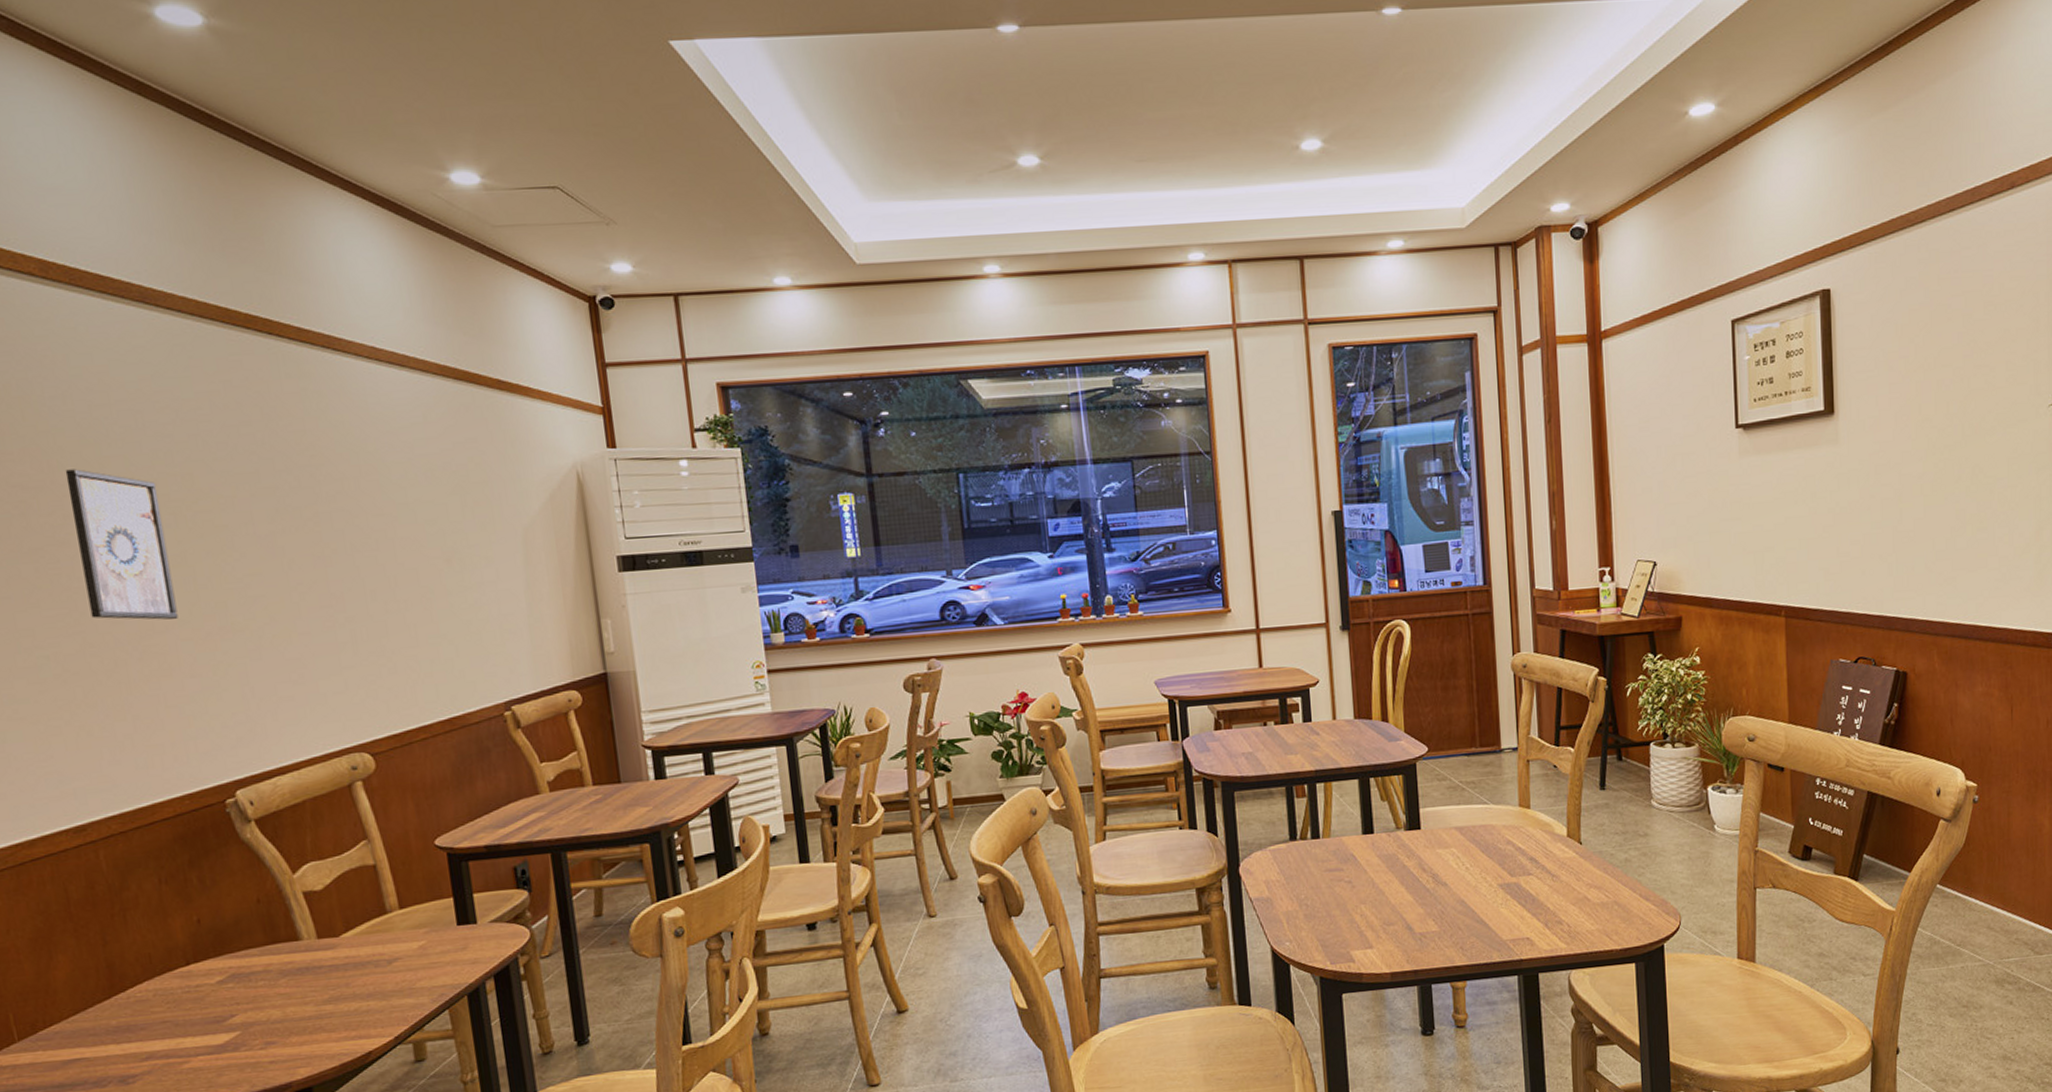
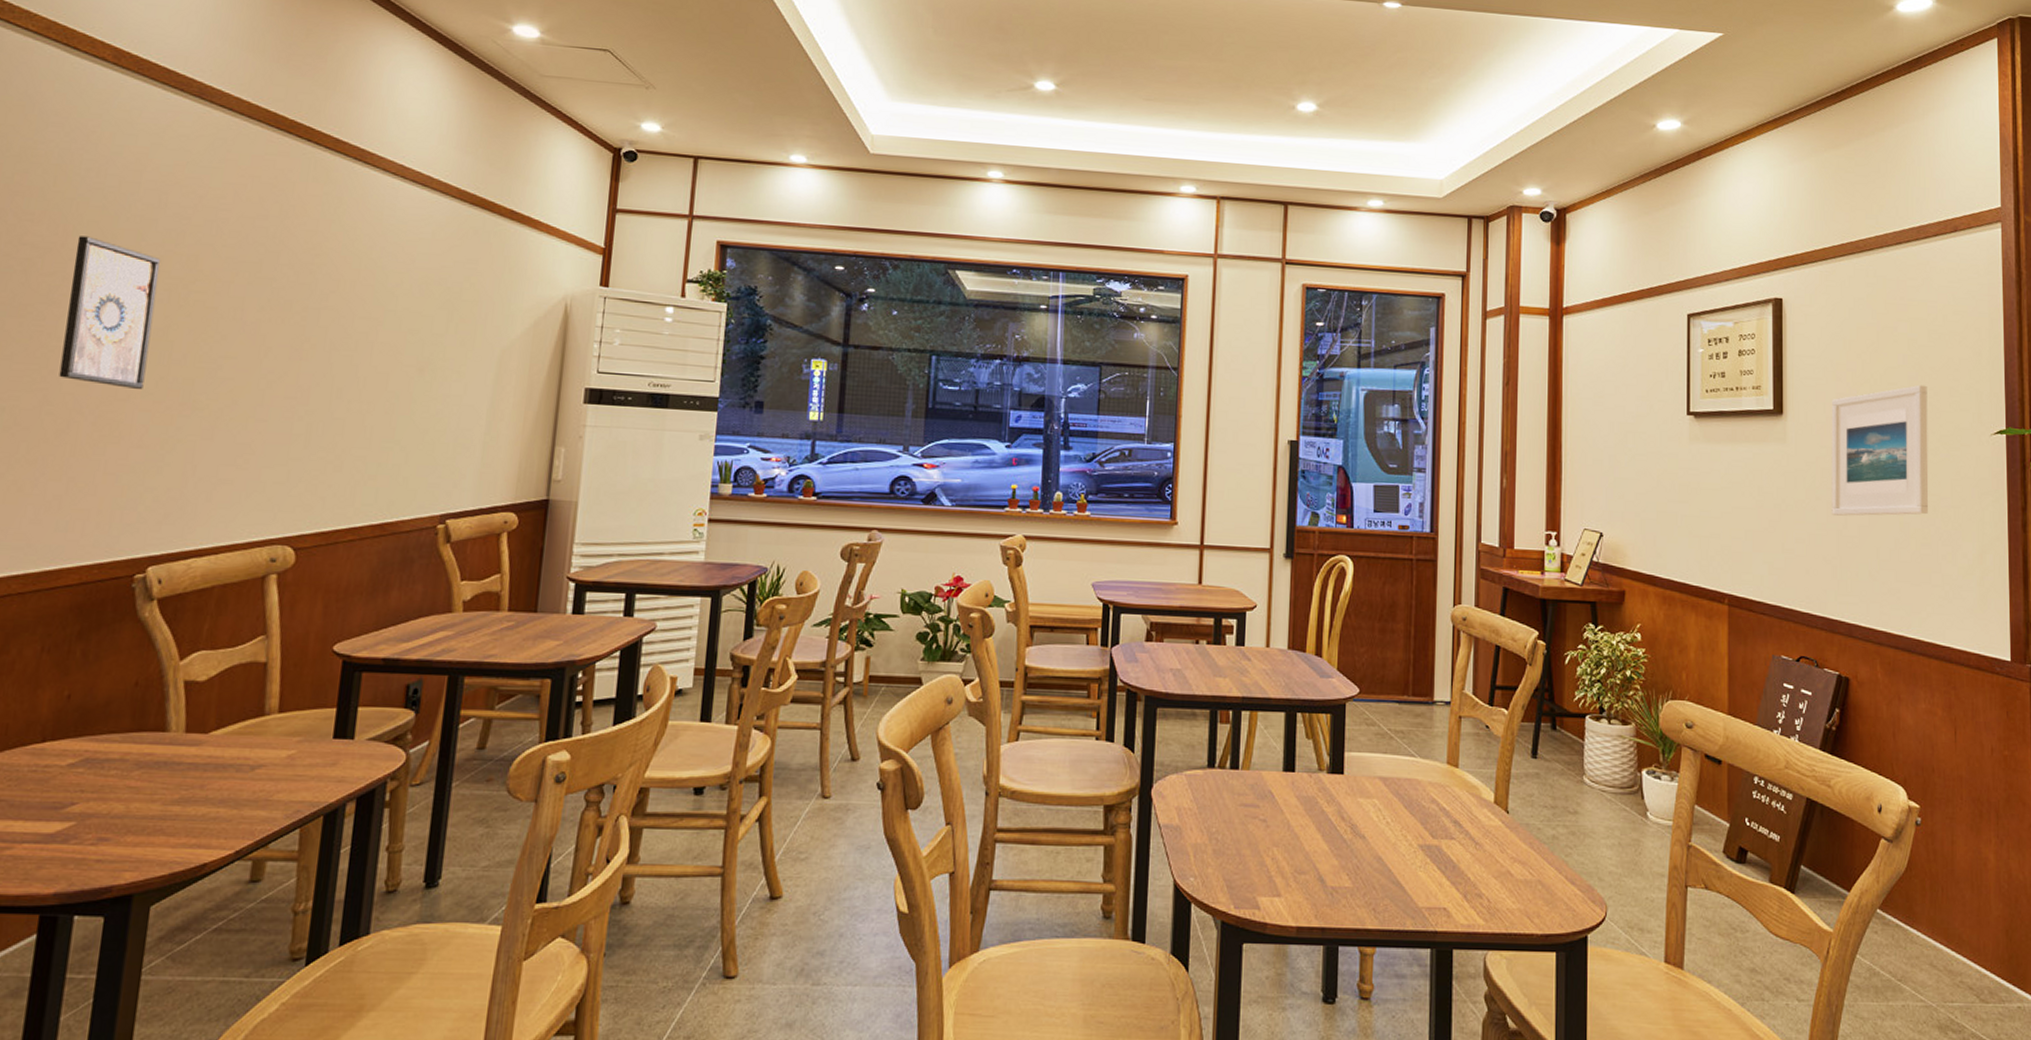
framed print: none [1884,362,1985,512] -> present [1831,385,1929,516]

